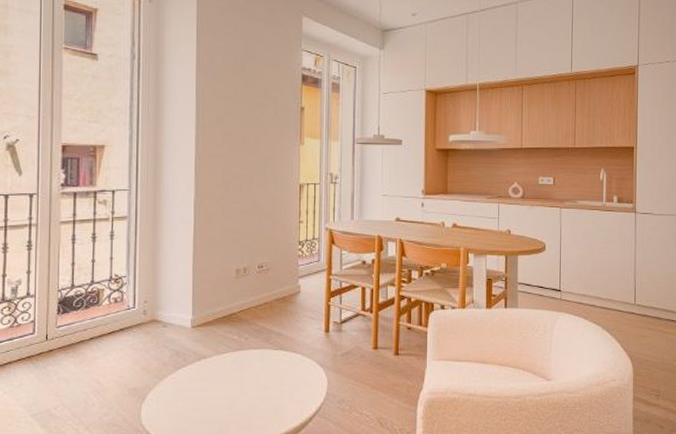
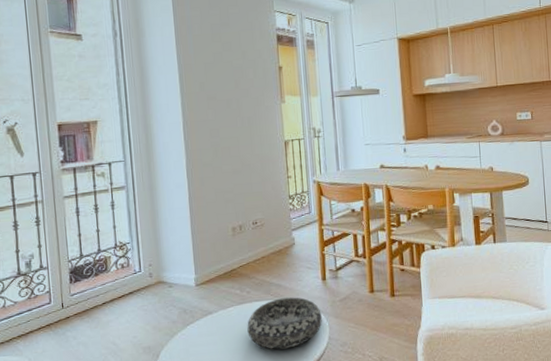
decorative bowl: none [242,347,321,402] -> present [247,297,322,350]

